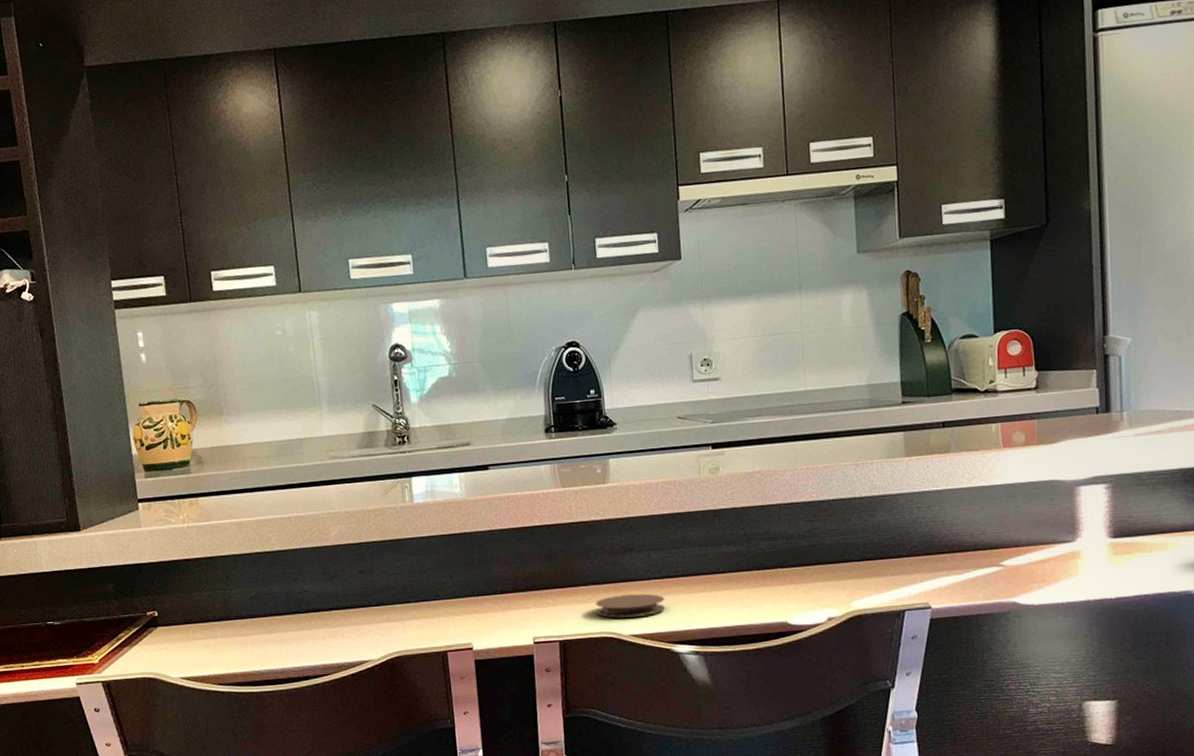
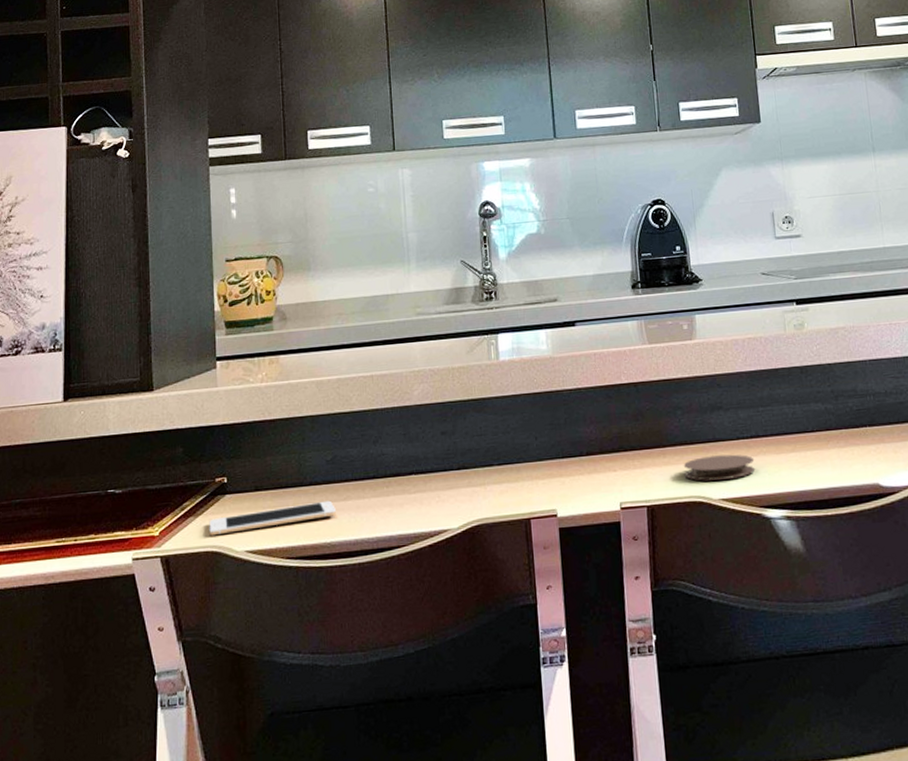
cell phone: none [144,633,262,664] -> present [209,500,336,536]

